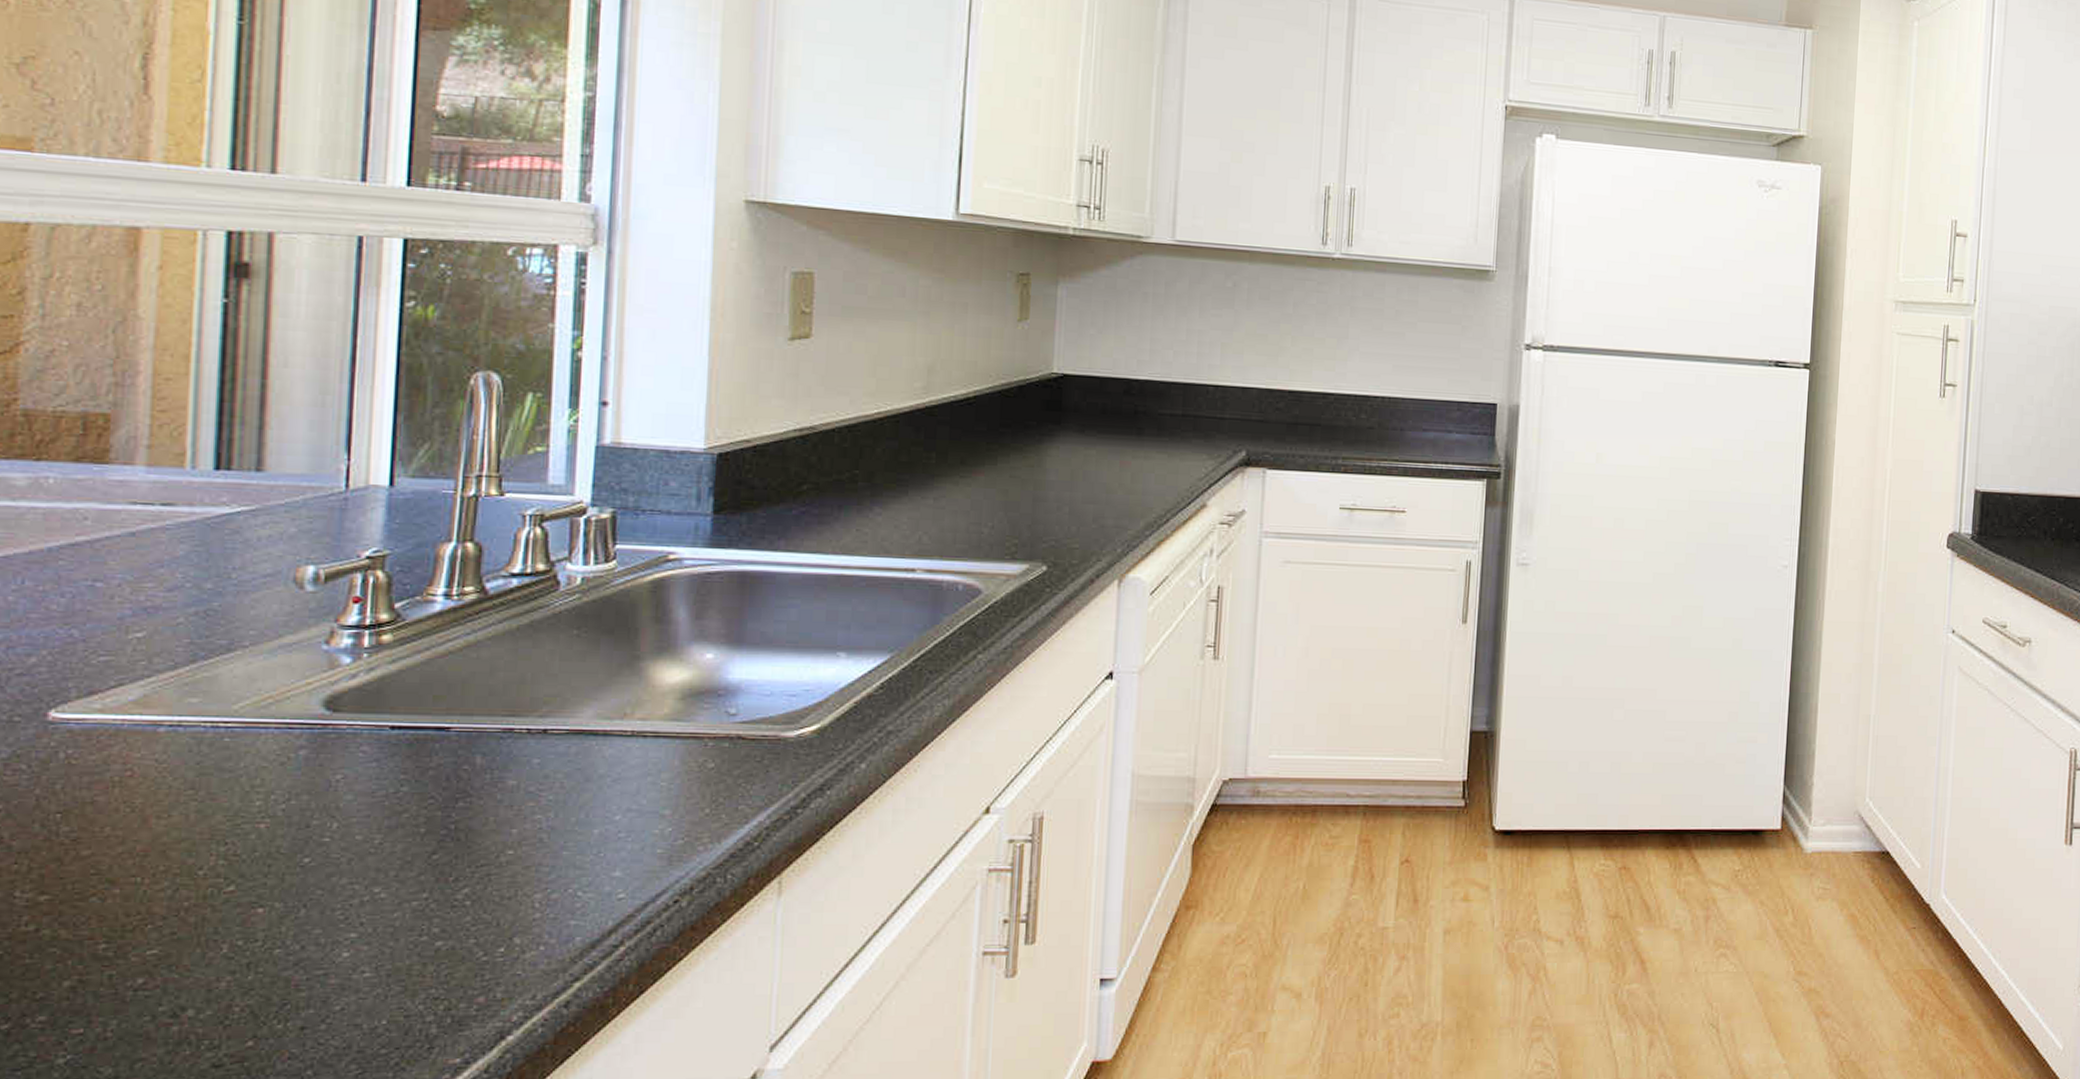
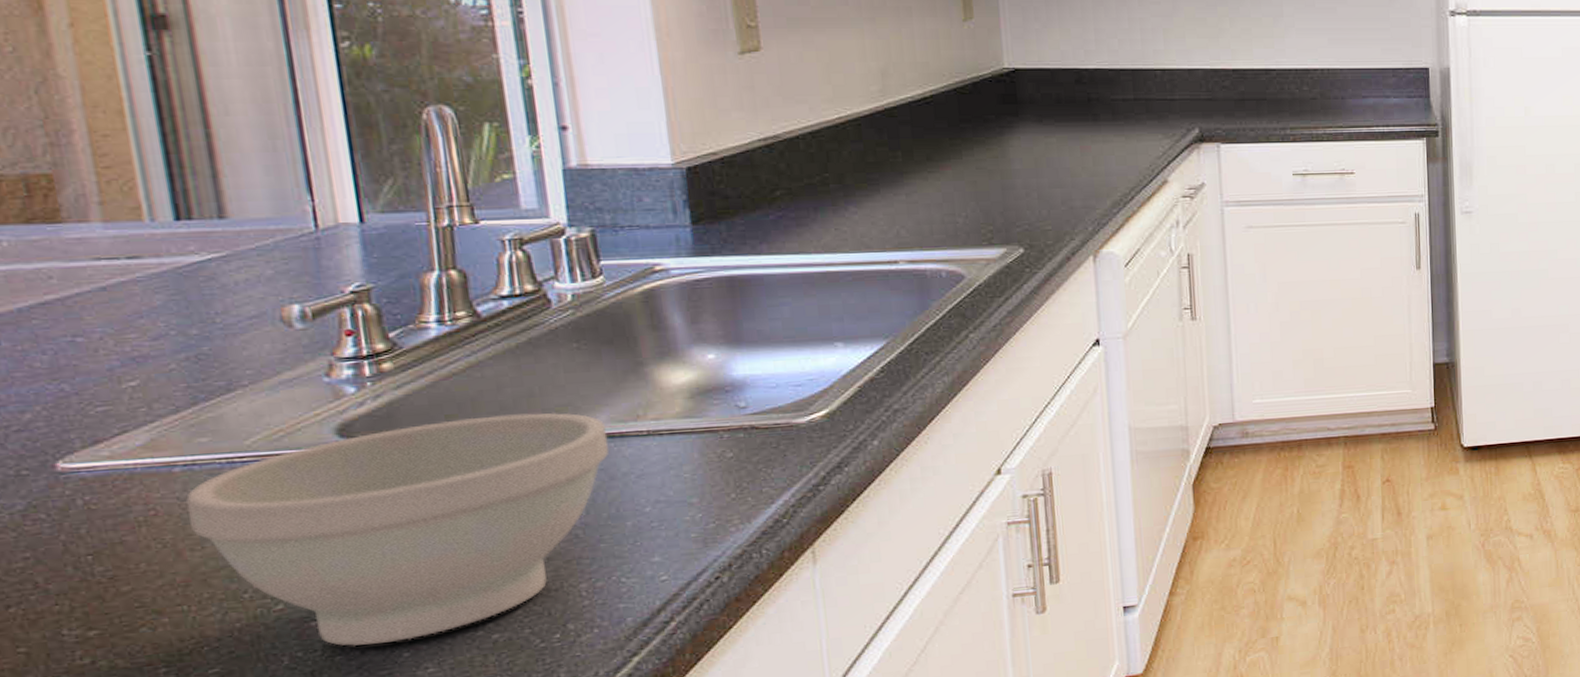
bowl: none [163,700,591,941] -> present [186,412,610,647]

